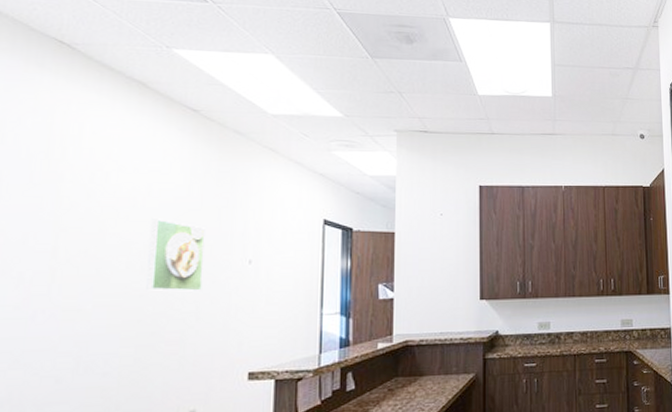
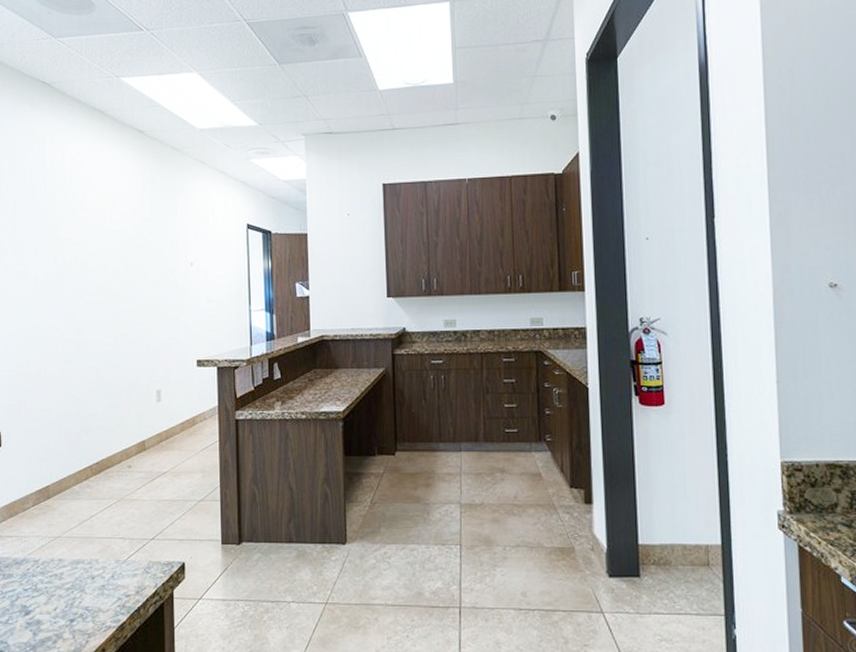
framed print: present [146,219,206,292] -> none [117,229,158,291]

